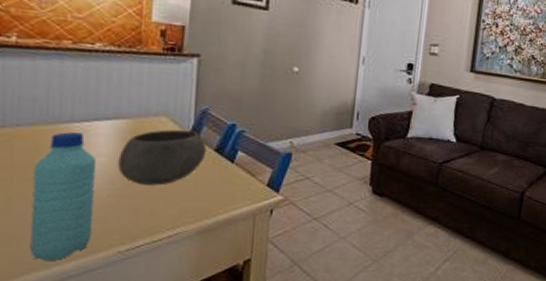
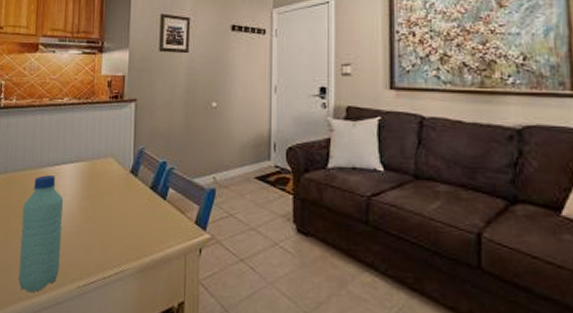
bowl: present [118,129,207,186] -> none [78,169,144,223]

